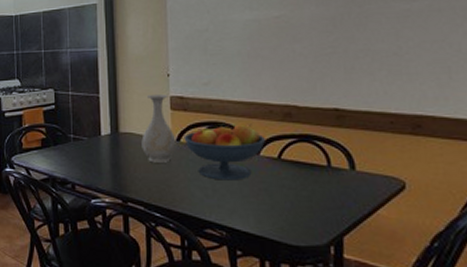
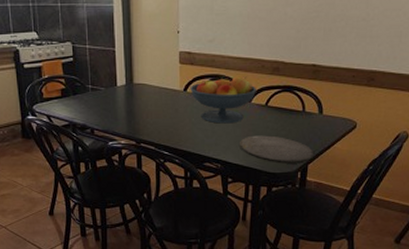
vase: present [141,93,177,163] -> none [153,49,183,110]
plate: none [247,196,351,235] -> present [238,135,315,164]

